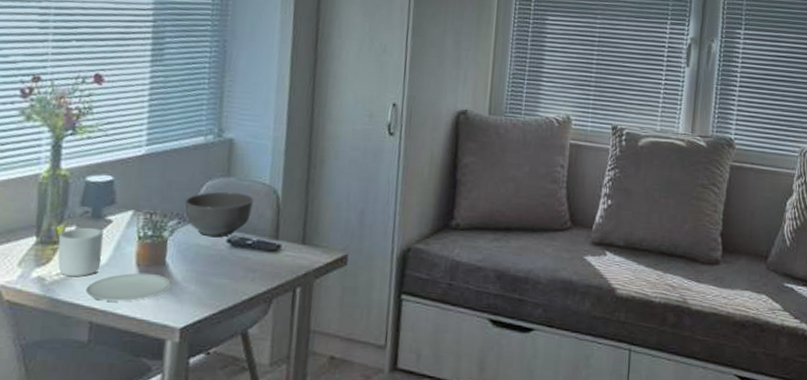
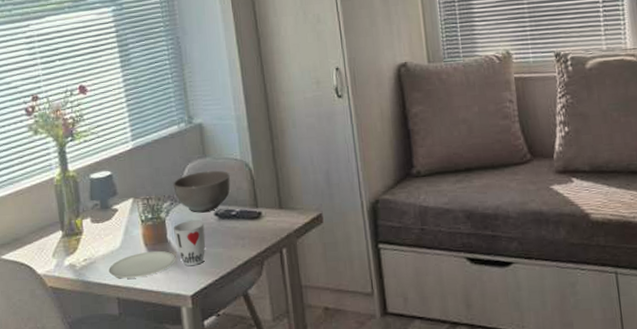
mug: present [57,227,104,277] -> none [78,217,116,262]
cup: none [174,244,213,296] -> present [173,220,206,267]

